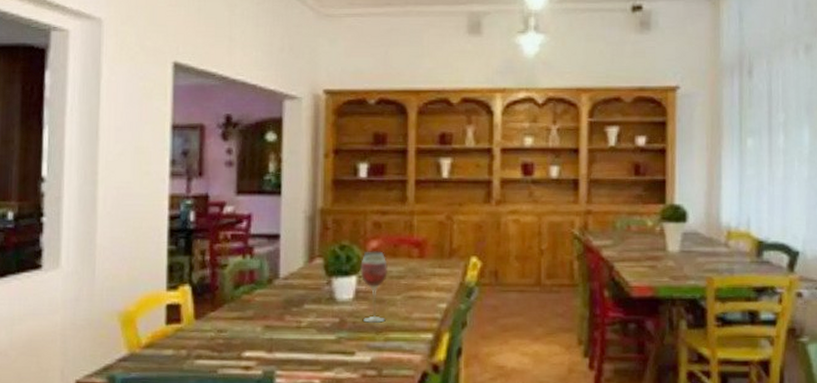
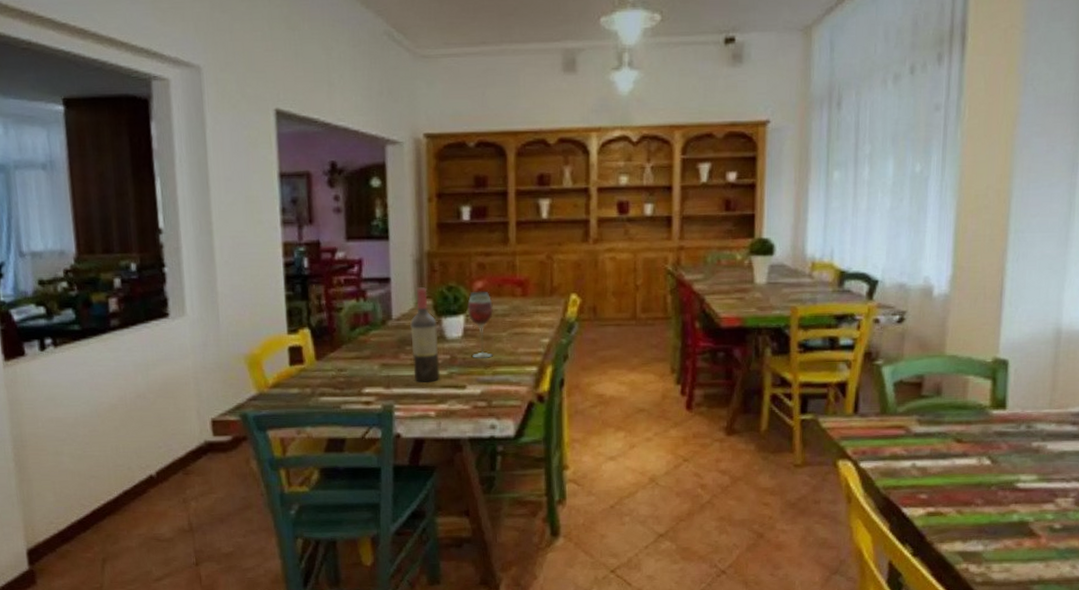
wine bottle: none [298,245,329,348] -> present [410,287,441,383]

